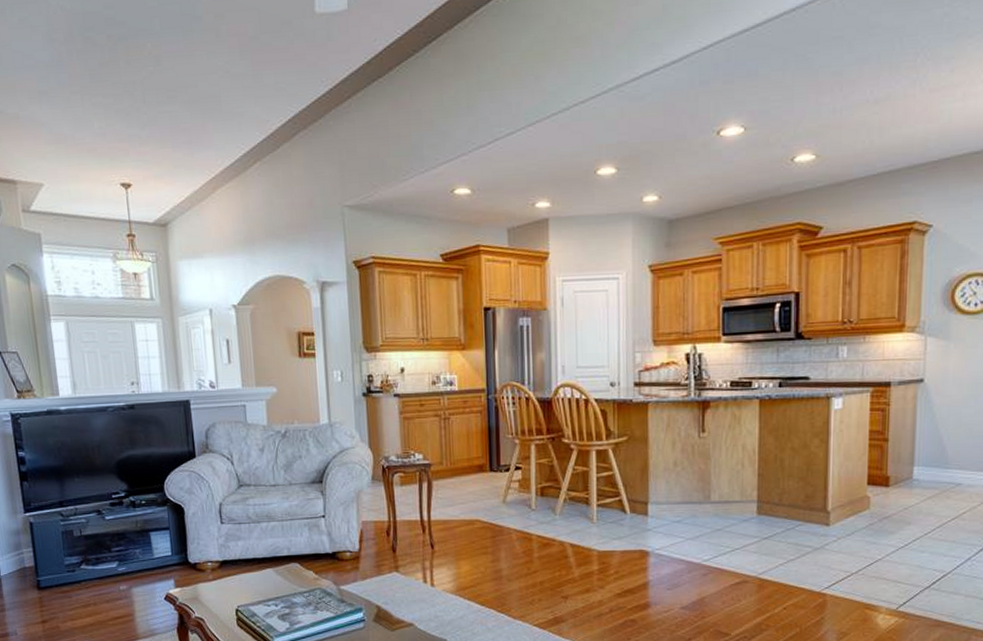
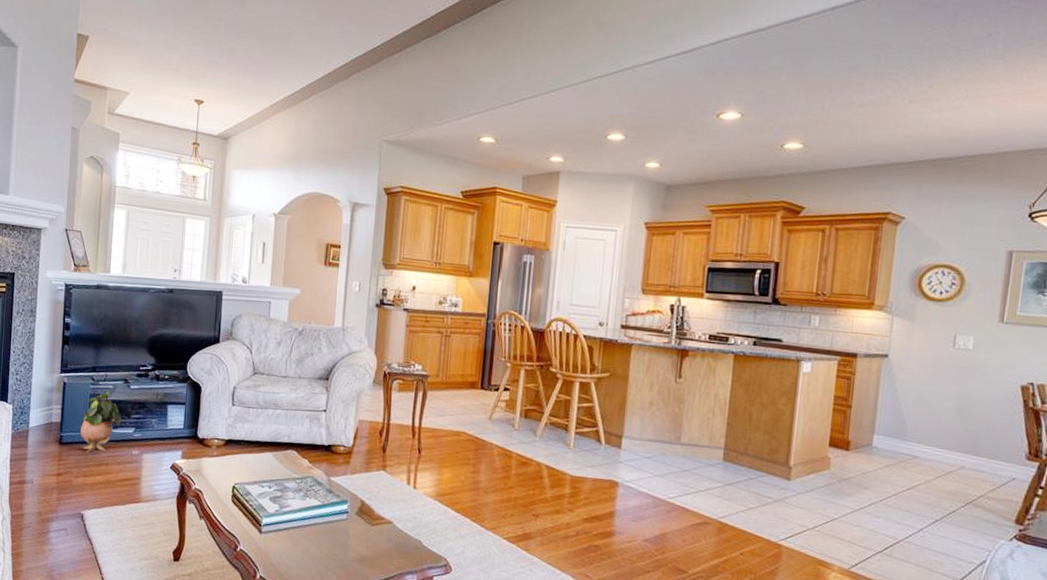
potted plant: none [58,525,102,594] -> present [80,390,121,453]

